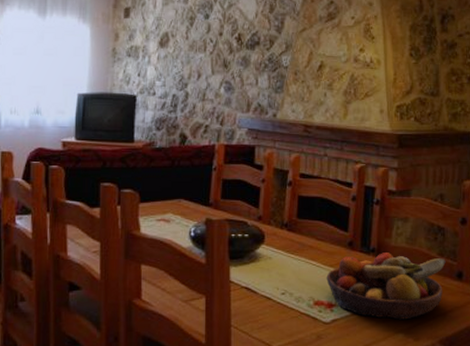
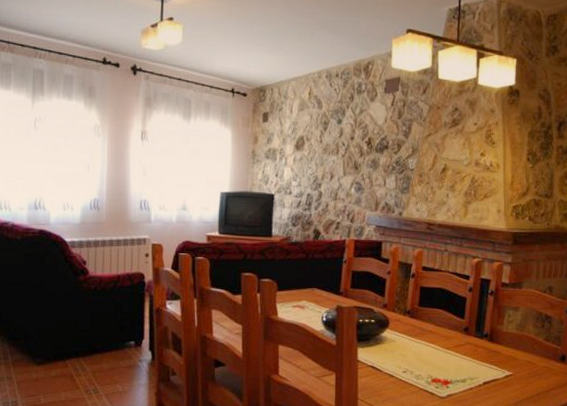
fruit bowl: present [326,253,446,320] -> none [443,337,551,396]

